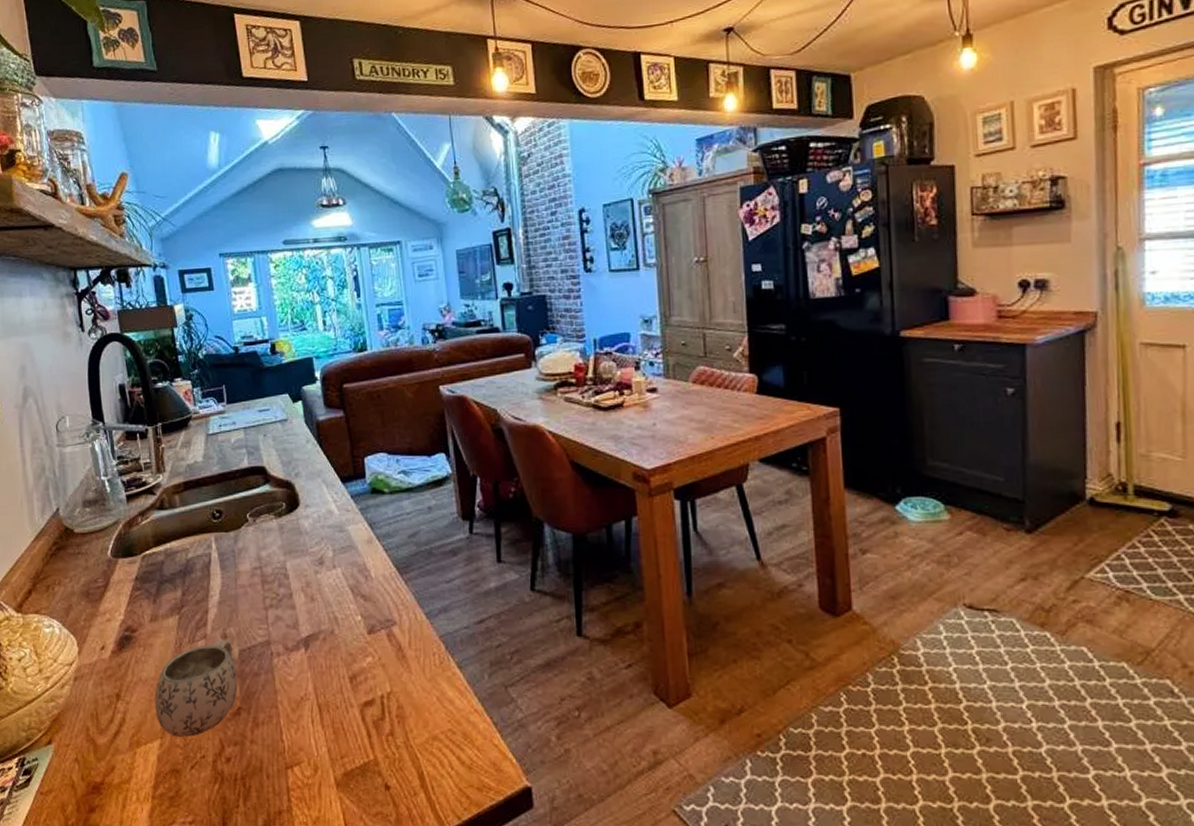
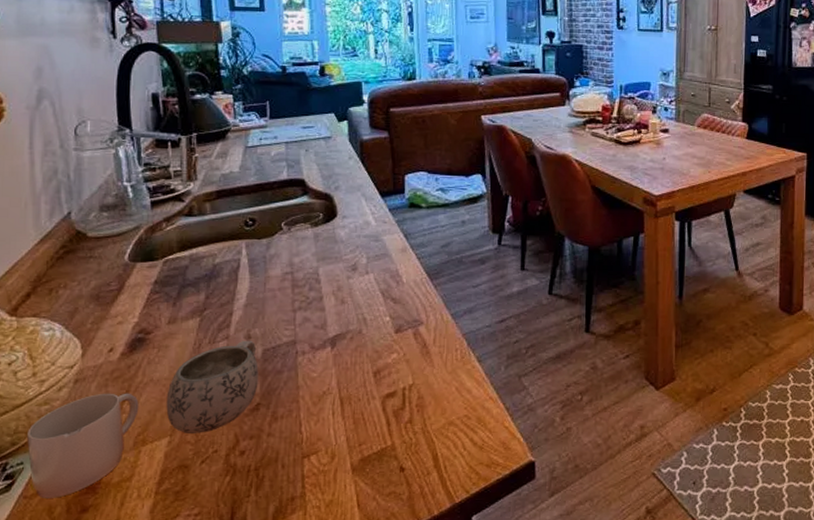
cup: none [39,691,131,796] -> present [27,393,139,498]

